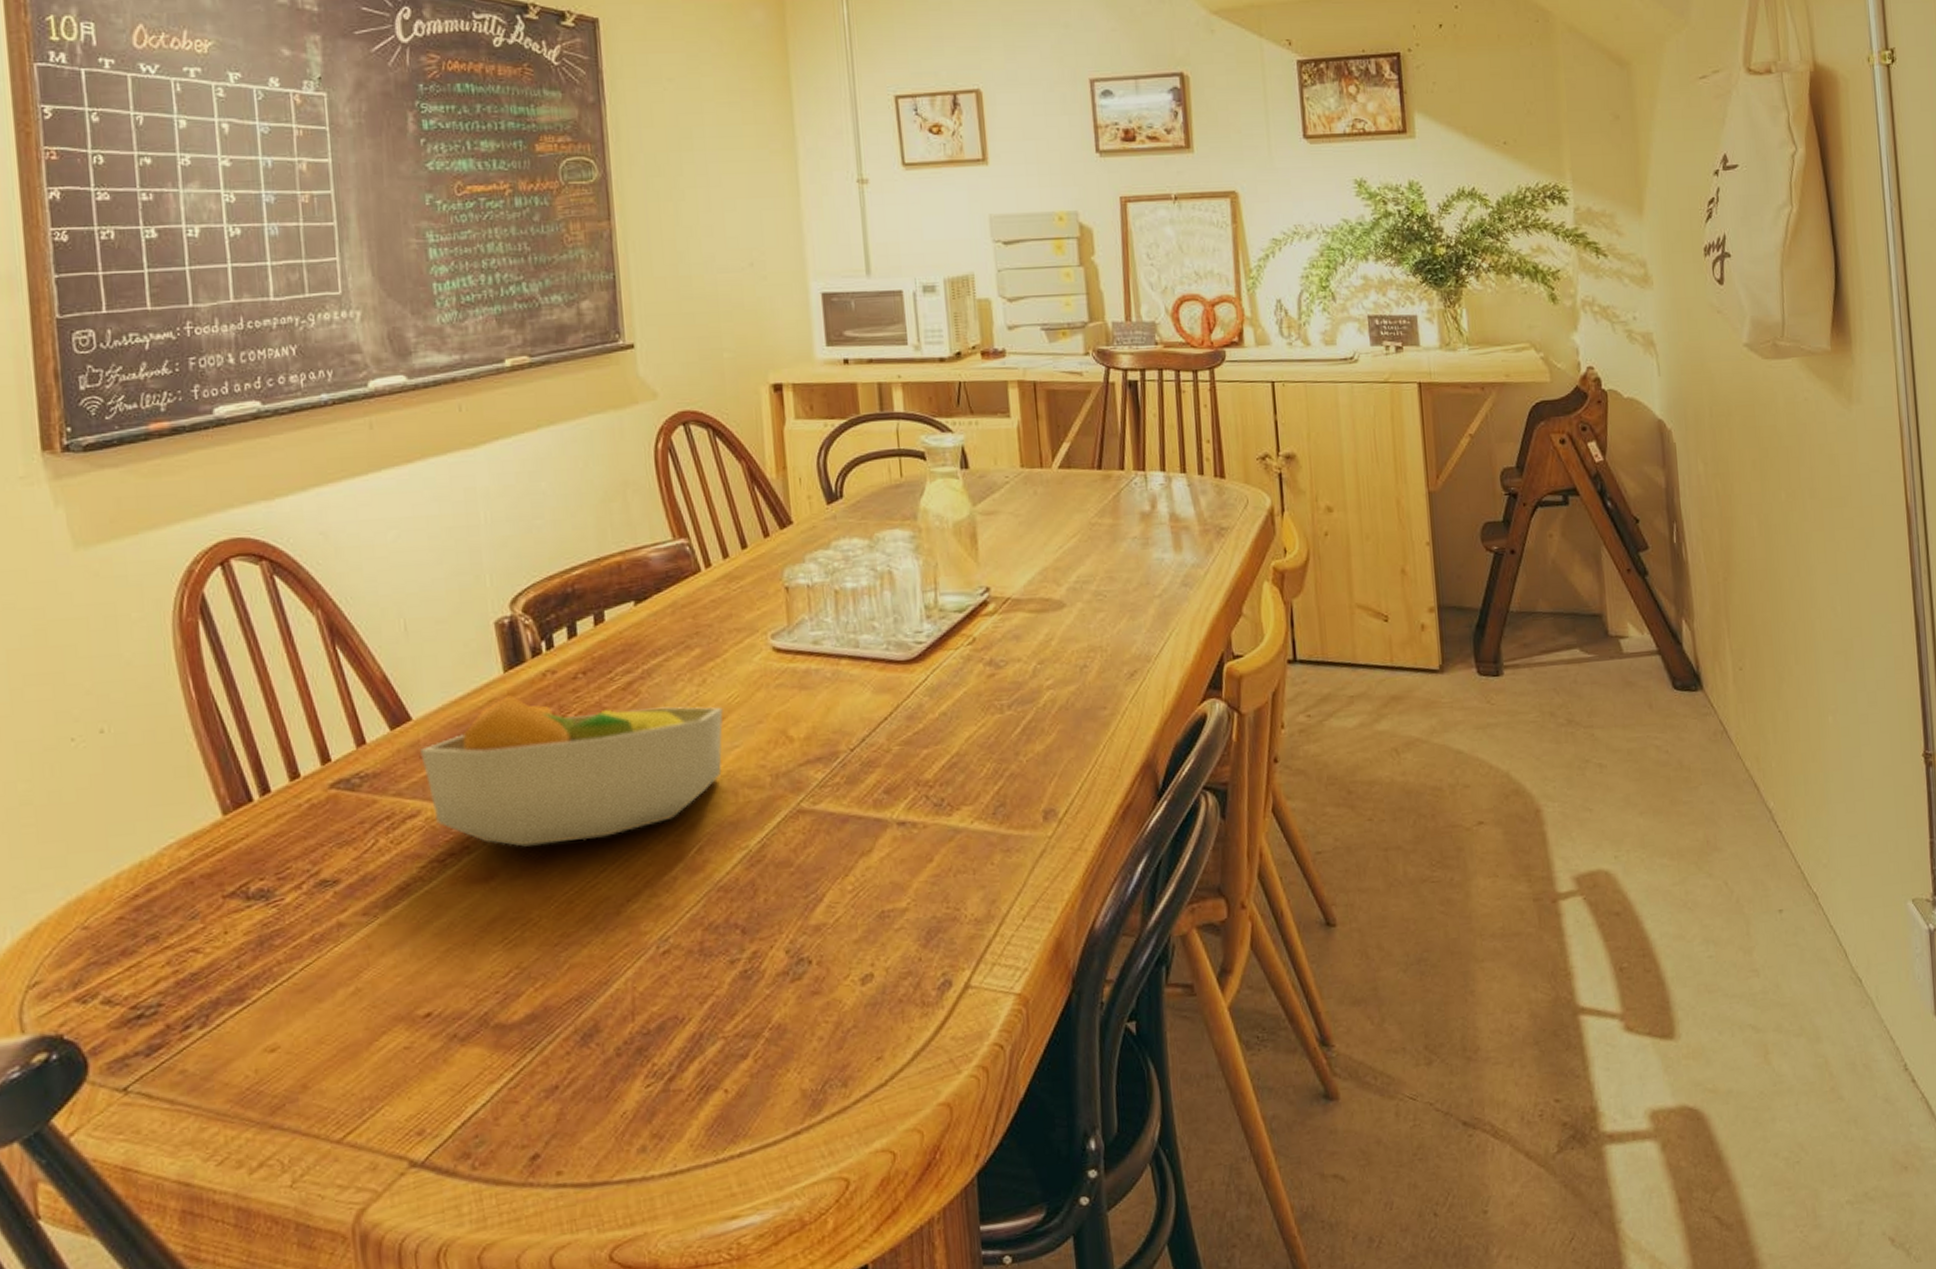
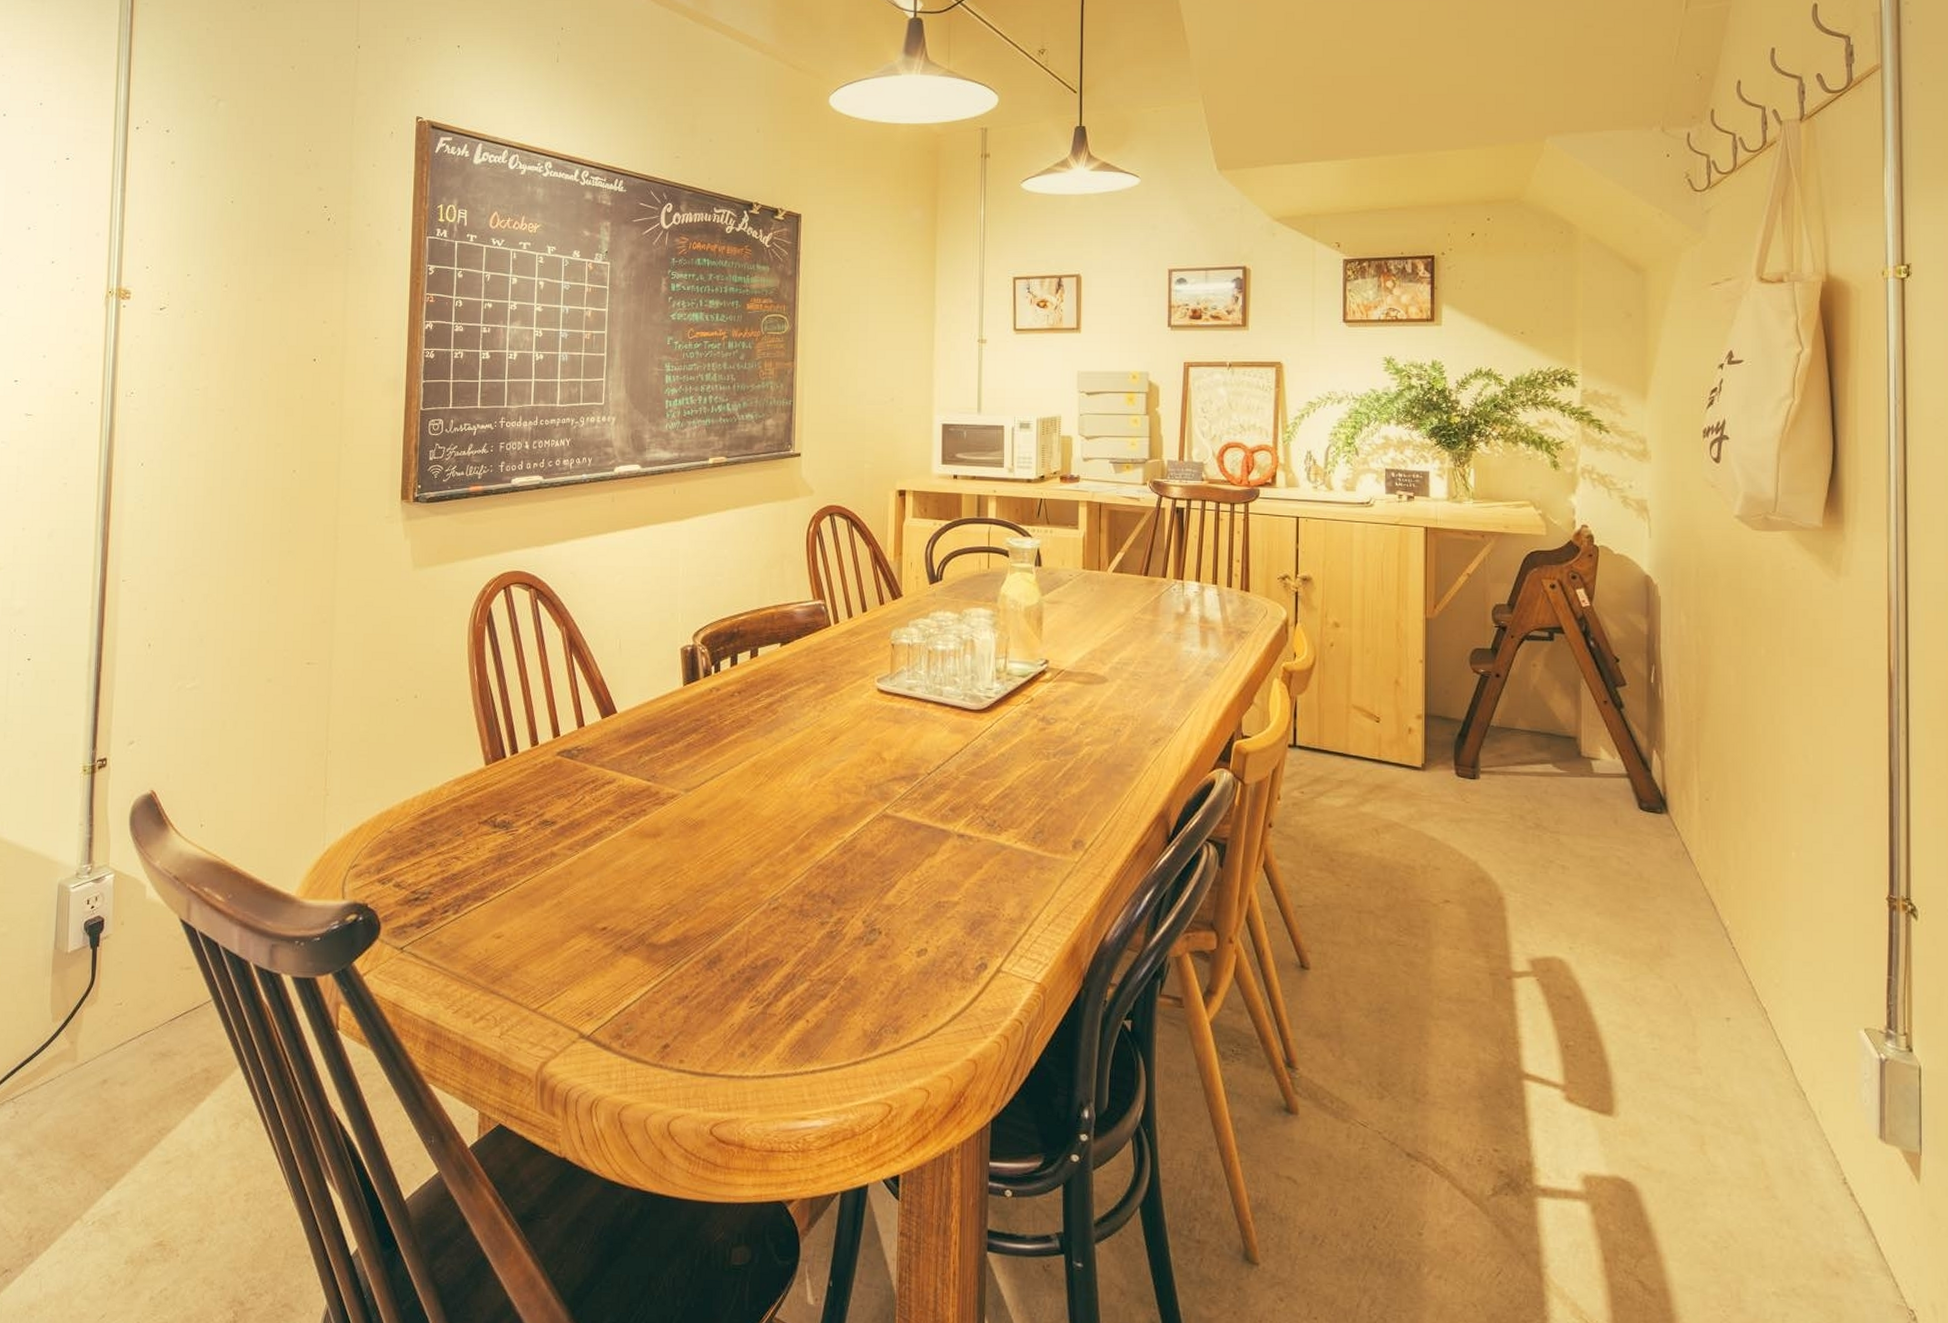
fruit bowl: present [420,695,723,847] -> none [620,703,836,817]

